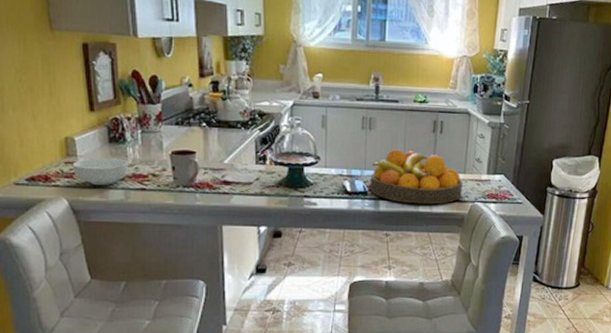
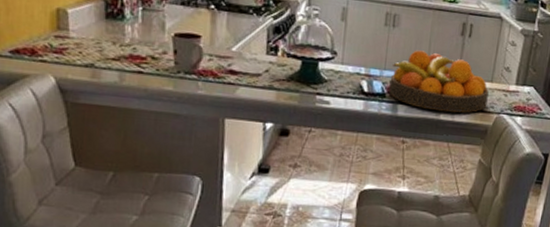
cereal bowl: present [72,157,129,186] -> none [62,33,126,65]

